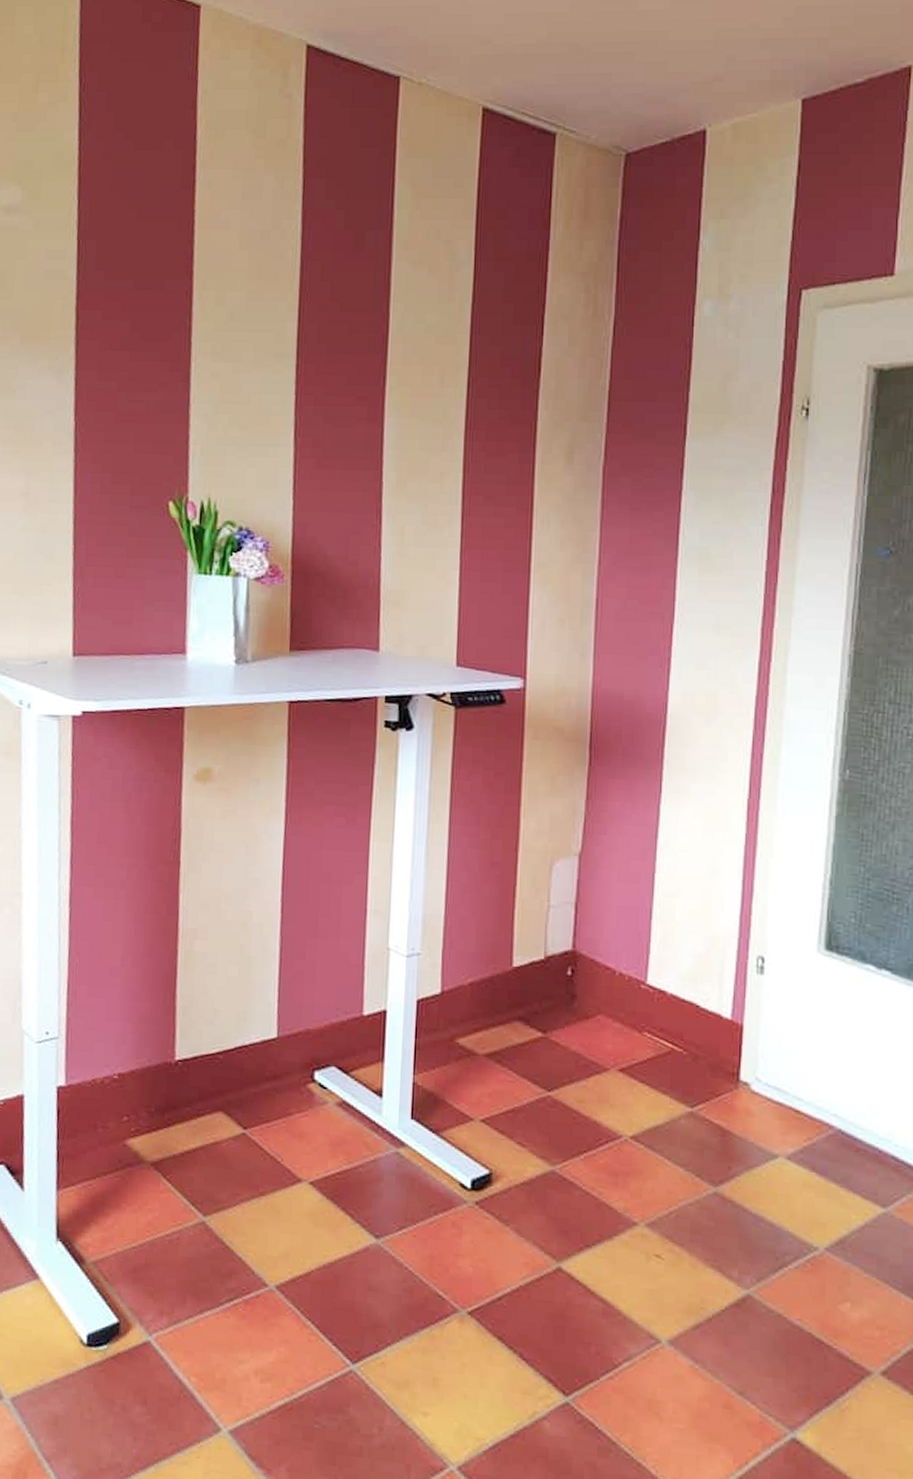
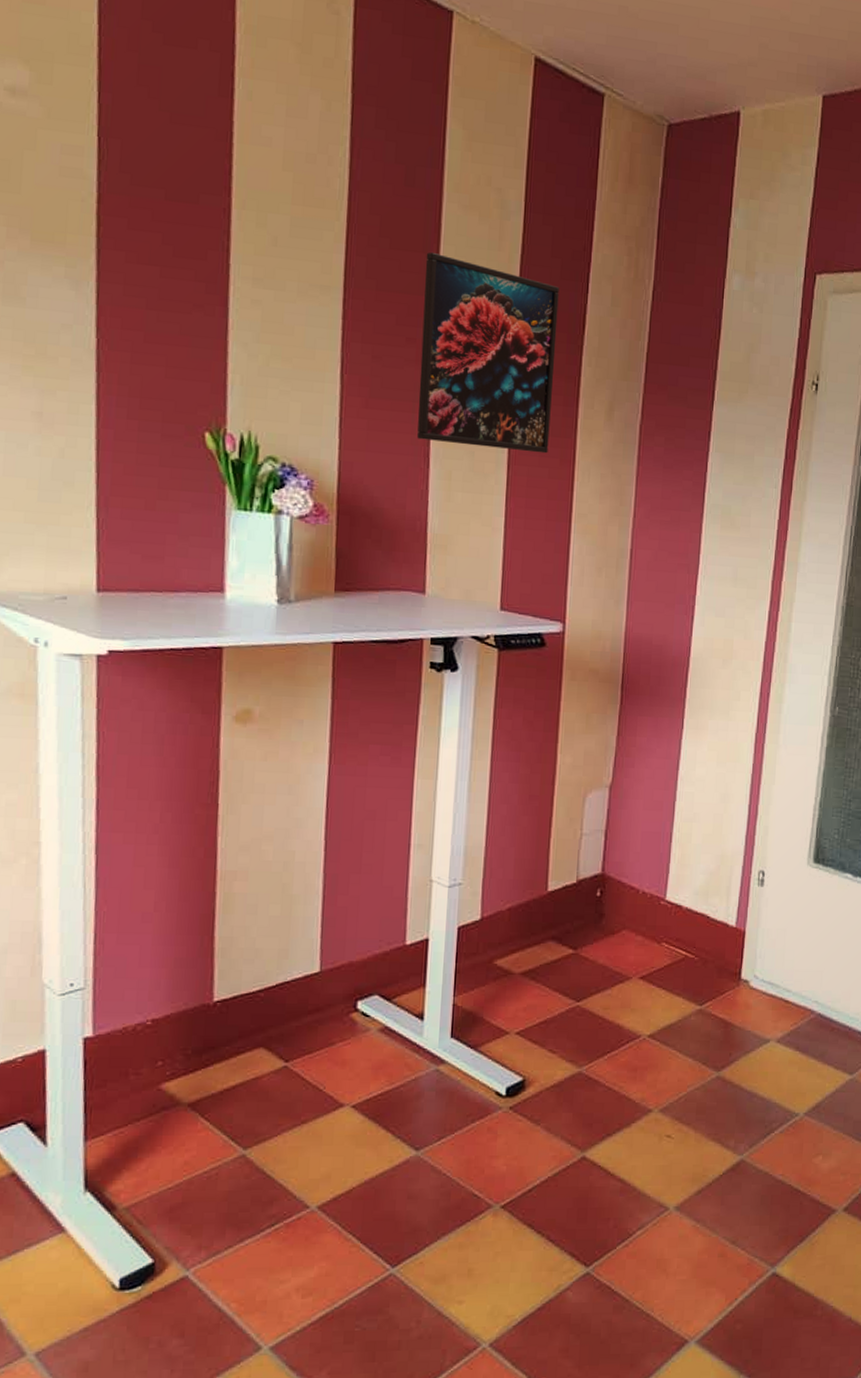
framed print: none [369,310,513,503] -> present [417,252,559,454]

